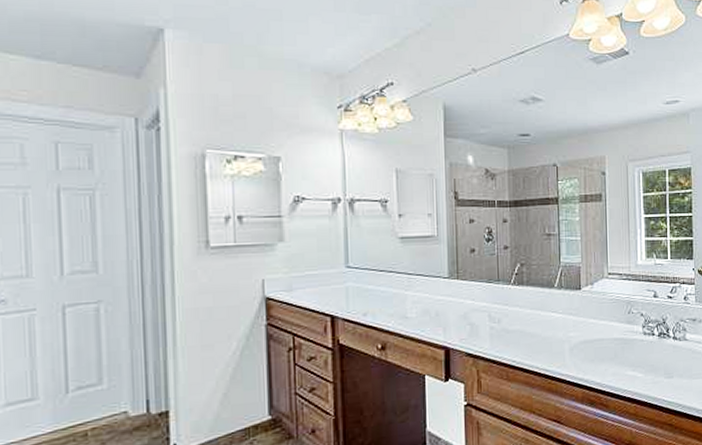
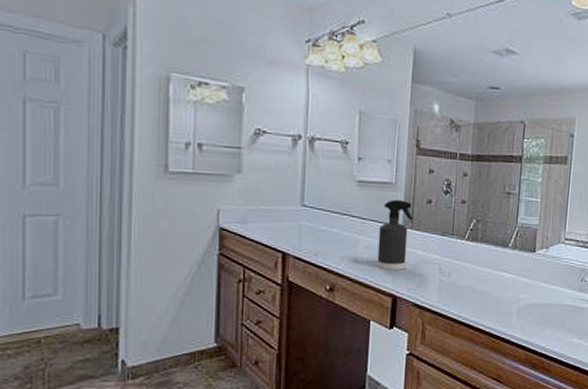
spray bottle: none [425,251,458,323] -> present [377,199,413,270]

